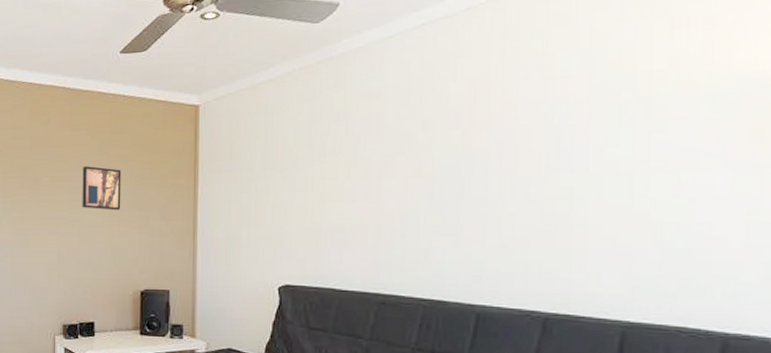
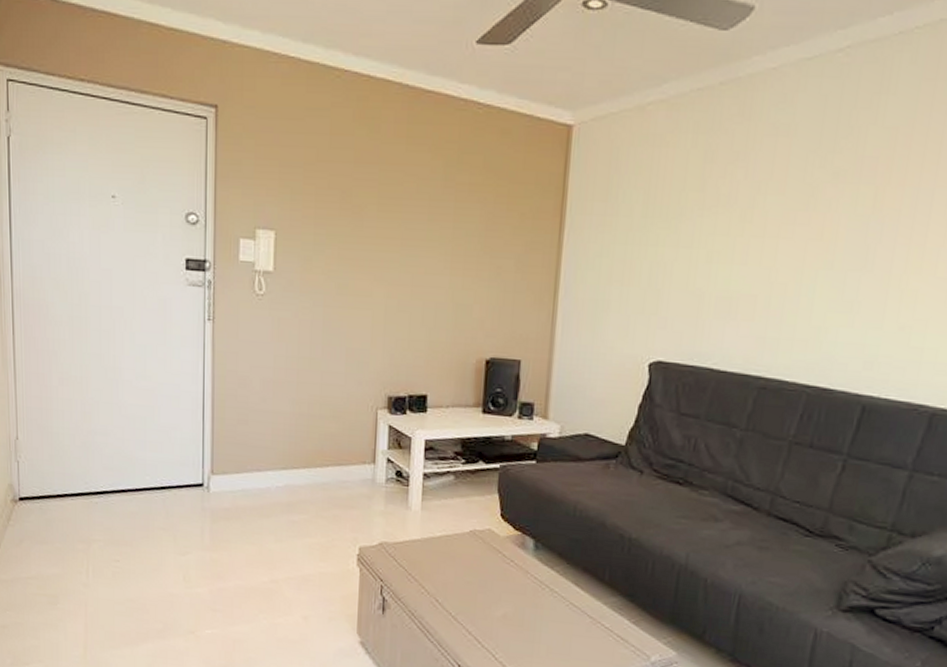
wall art: present [82,166,122,211] -> none [418,194,470,256]

